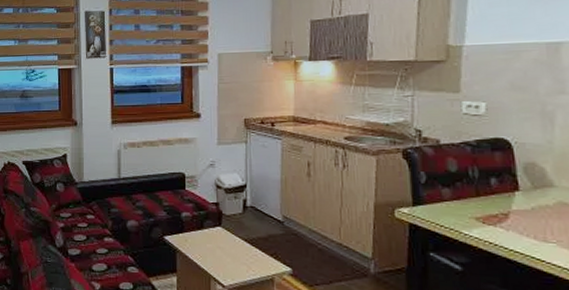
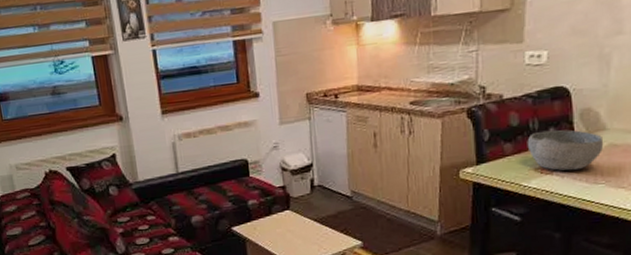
bowl: none [466,180,553,225] -> present [527,129,604,171]

